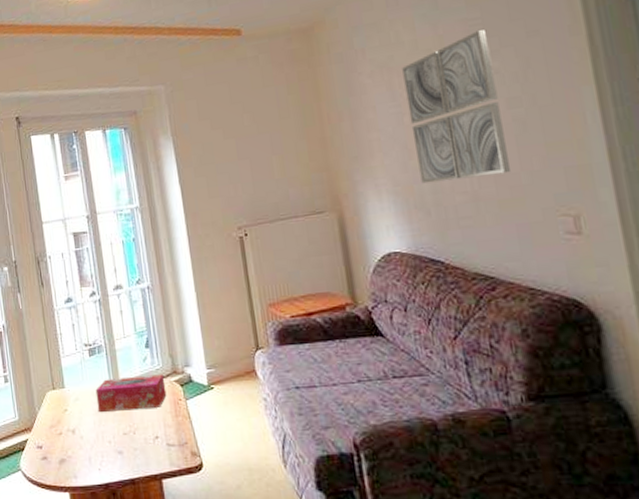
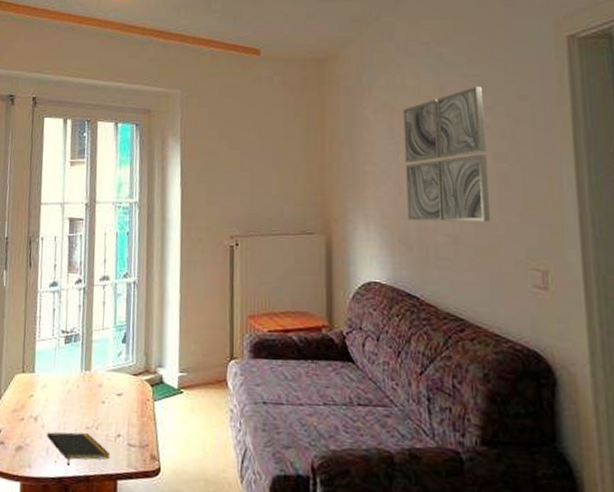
notepad: none [87,439,152,471] -> present [47,432,111,465]
tissue box: present [95,374,167,412] -> none [64,369,136,405]

